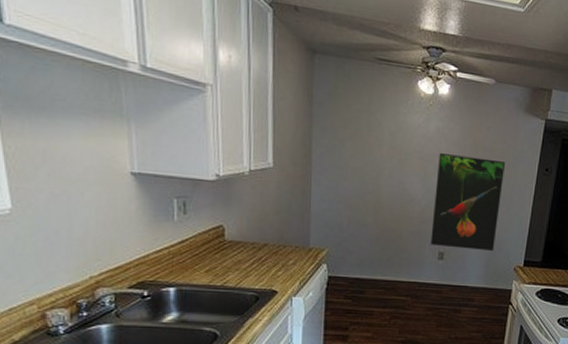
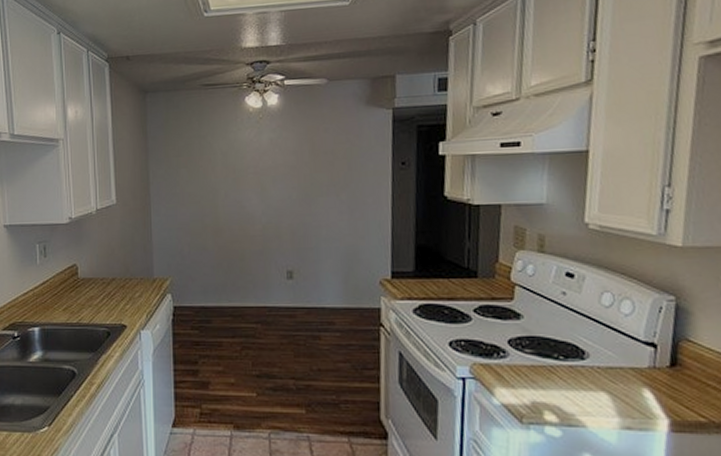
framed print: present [430,153,505,251] -> none [275,162,352,265]

